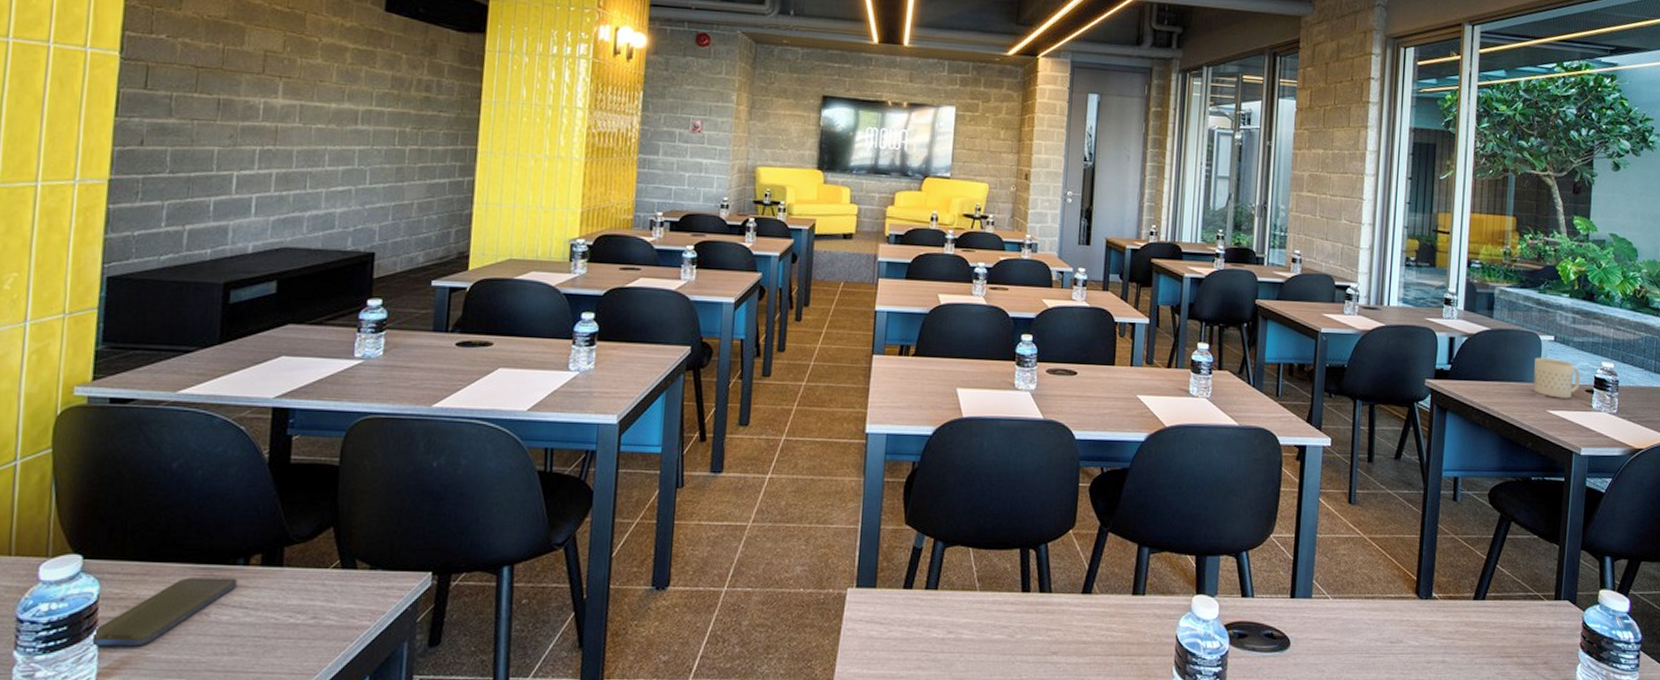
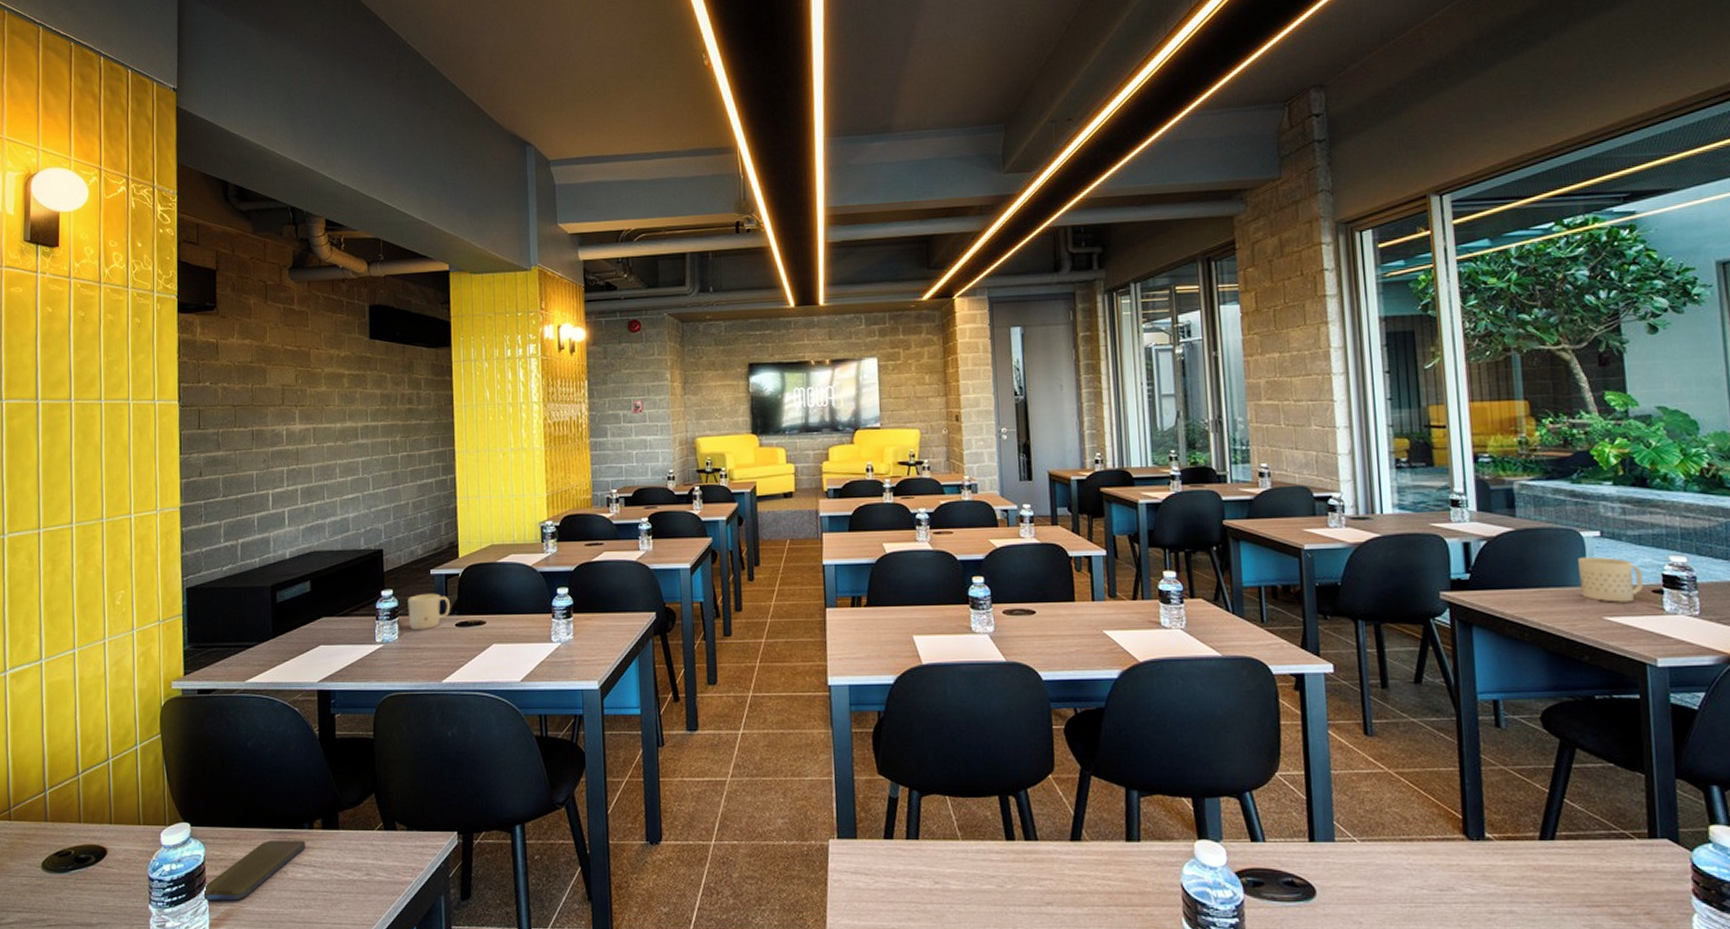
mug: none [398,306,453,347] -> present [407,593,451,630]

